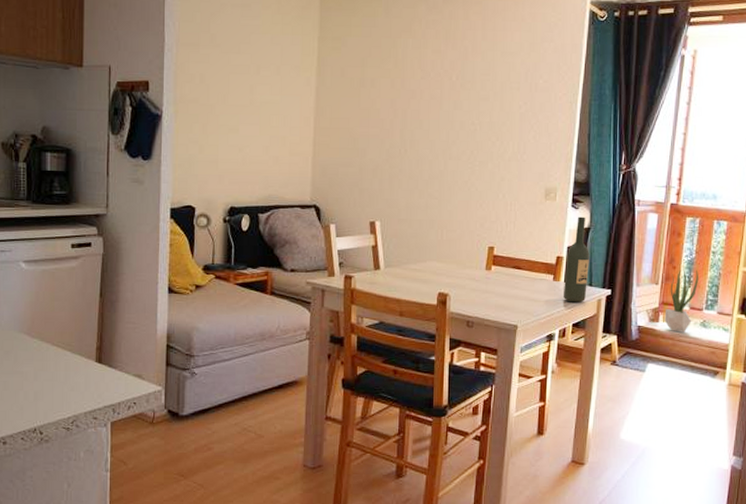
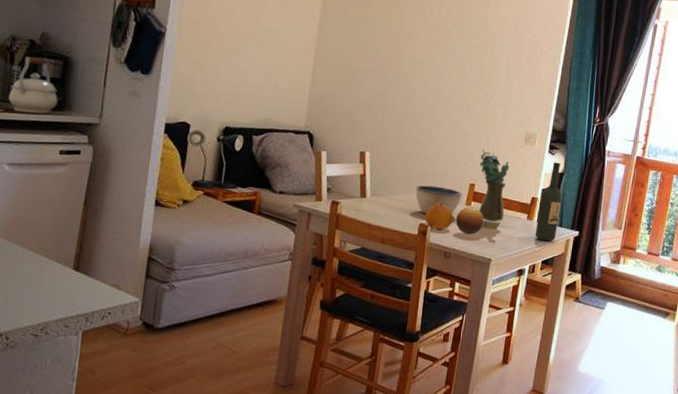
kettle: none [17,151,65,210] -> present [8,56,58,114]
bowl: none [431,252,481,283] -> present [415,185,462,215]
fruit: none [443,269,473,298] -> present [425,203,453,230]
fruit: none [477,271,506,301] -> present [456,206,484,235]
vase: none [497,208,530,294] -> present [479,149,510,230]
potted plant: present [664,269,698,333] -> none [624,217,657,275]

